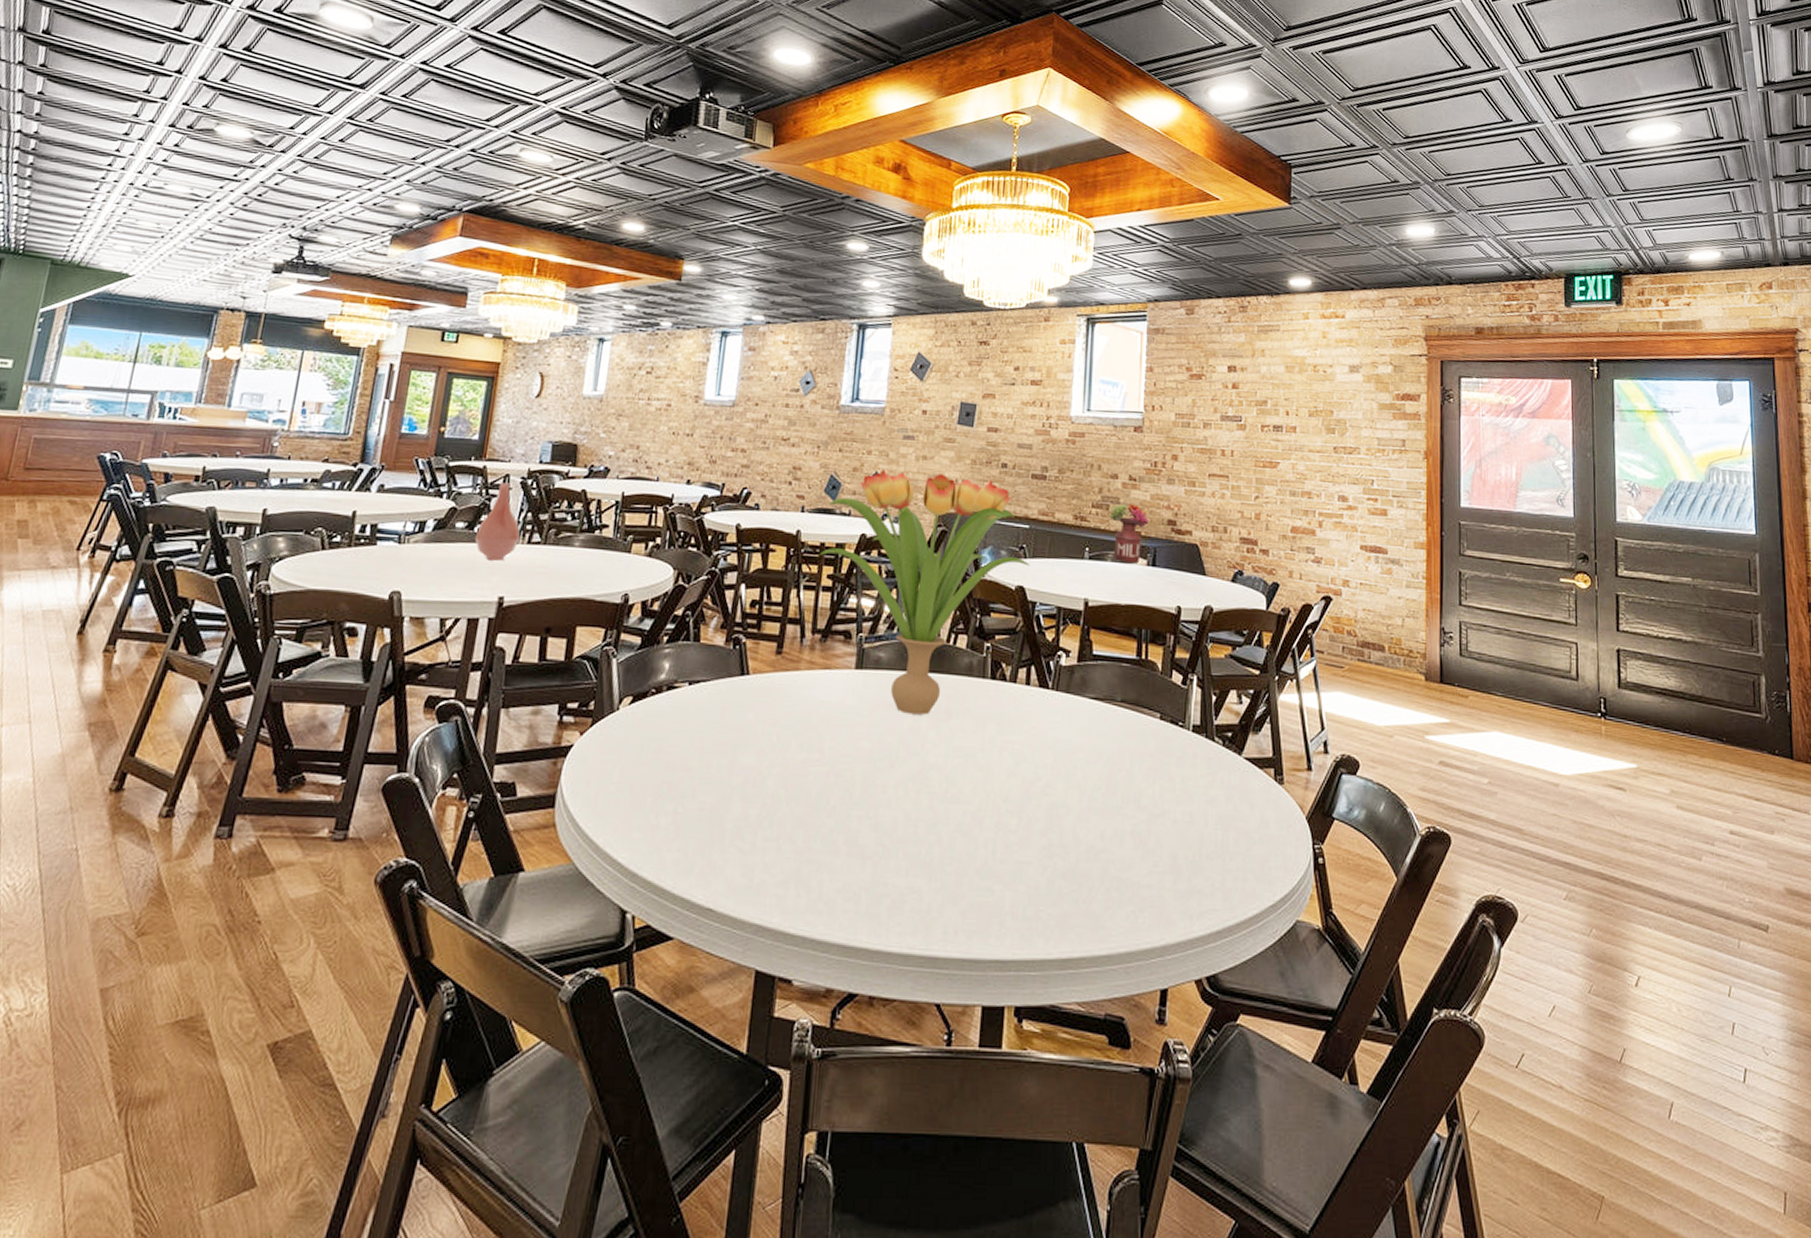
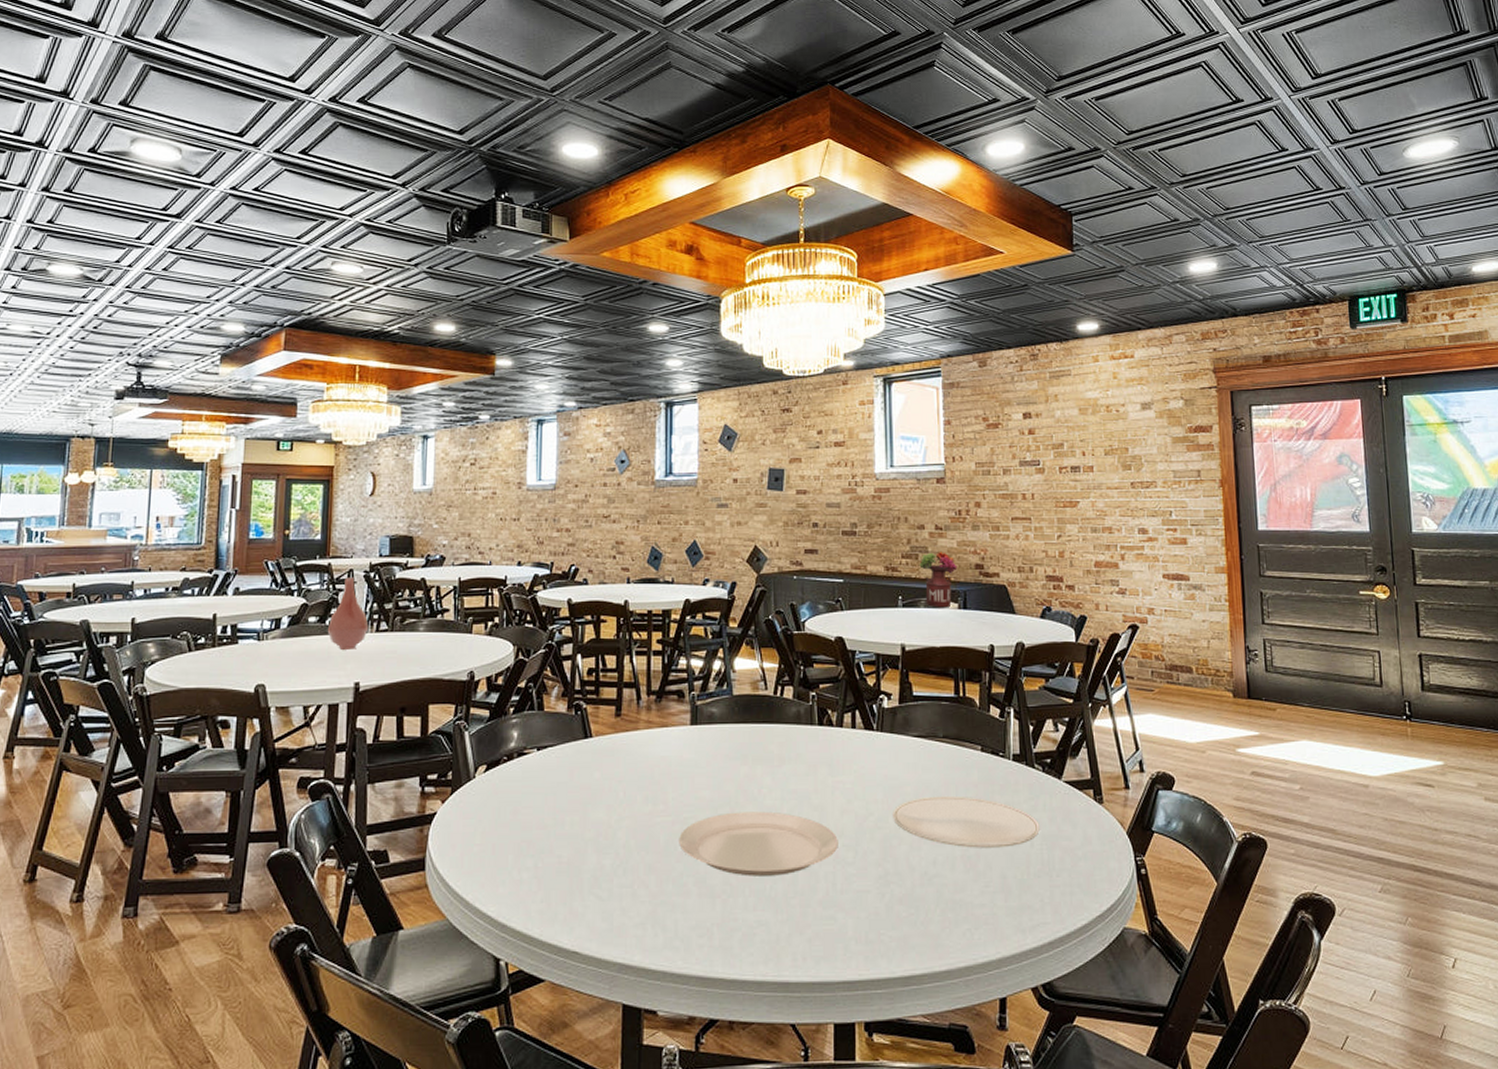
flower arrangement: present [819,470,1030,715] -> none [648,537,847,763]
plate: none [832,766,1002,839] -> present [679,811,838,876]
plate: none [1062,764,1216,825] -> present [893,795,1040,848]

